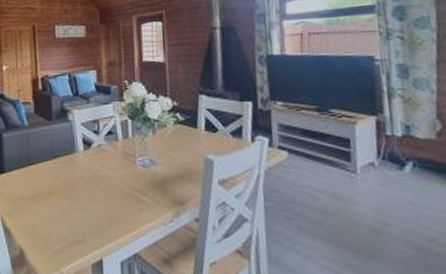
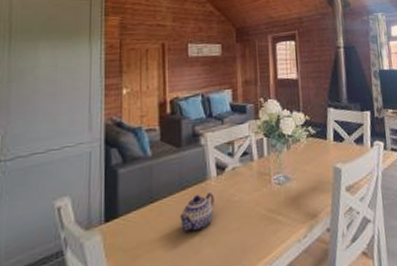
teapot: none [52,164,82,196] -> present [180,193,214,232]

